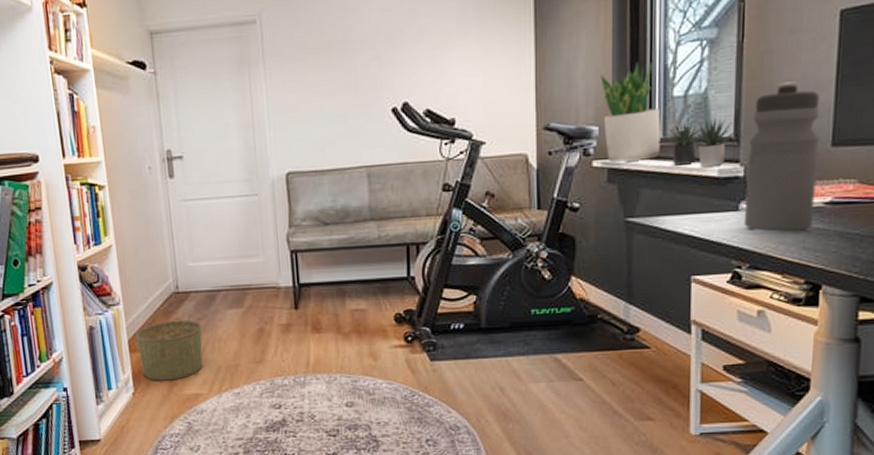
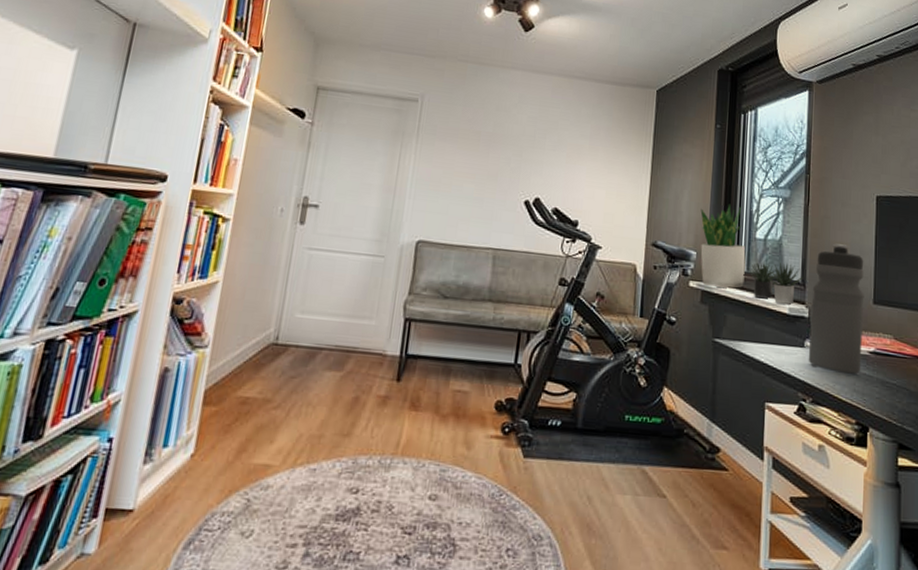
basket: present [135,317,203,381] -> none [210,371,294,445]

